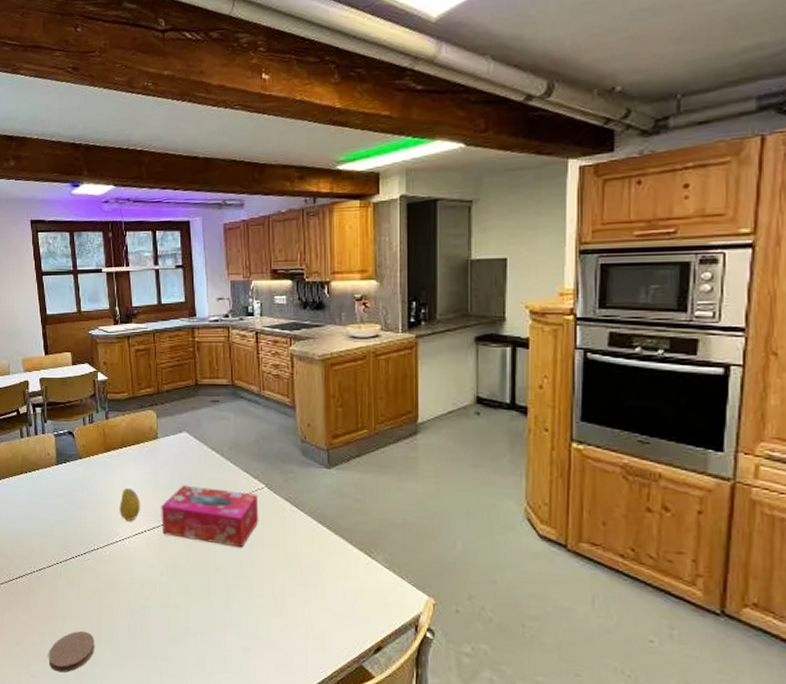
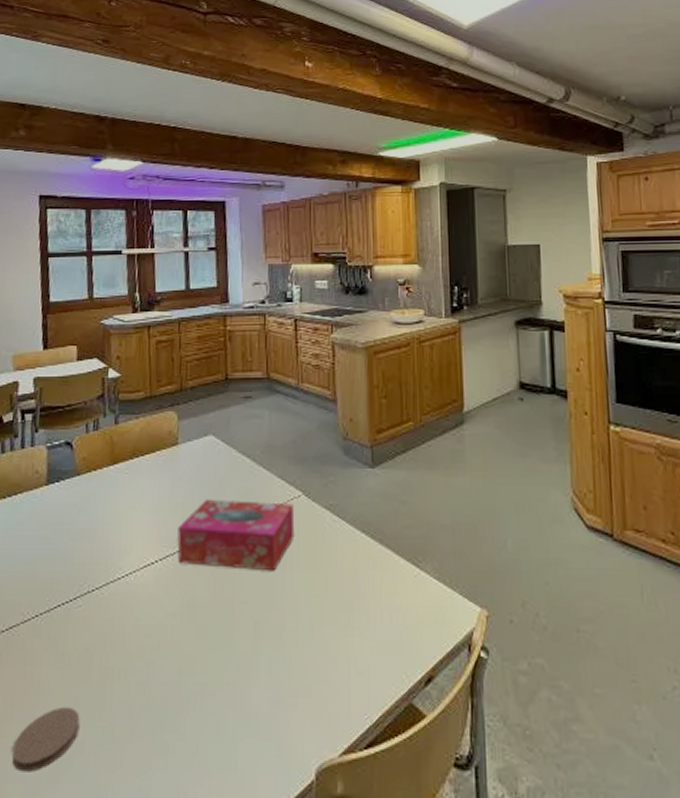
fruit: present [119,487,141,522] -> none [125,507,153,550]

